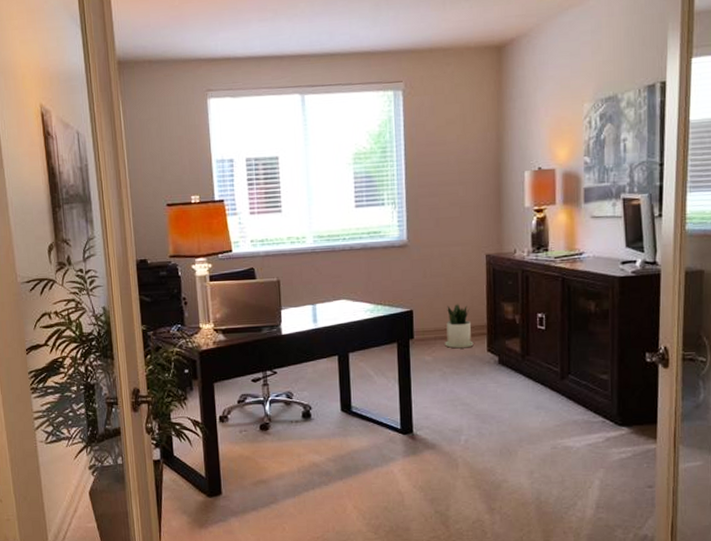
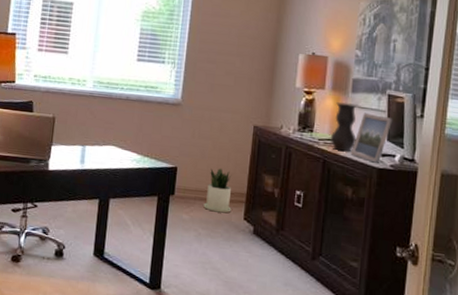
vase: none [566,214,594,266] -> present [330,102,359,152]
picture frame: none [589,221,631,273] -> present [350,112,393,164]

